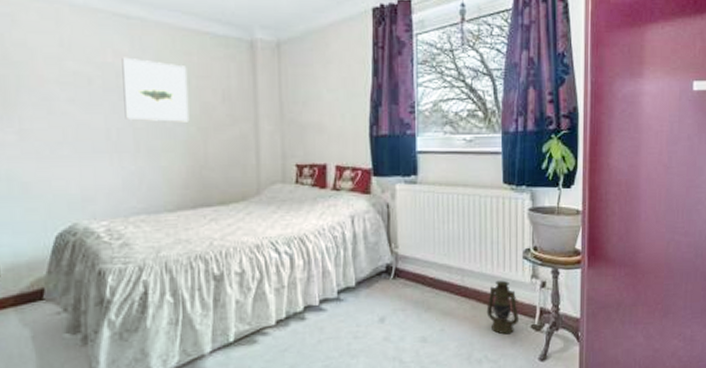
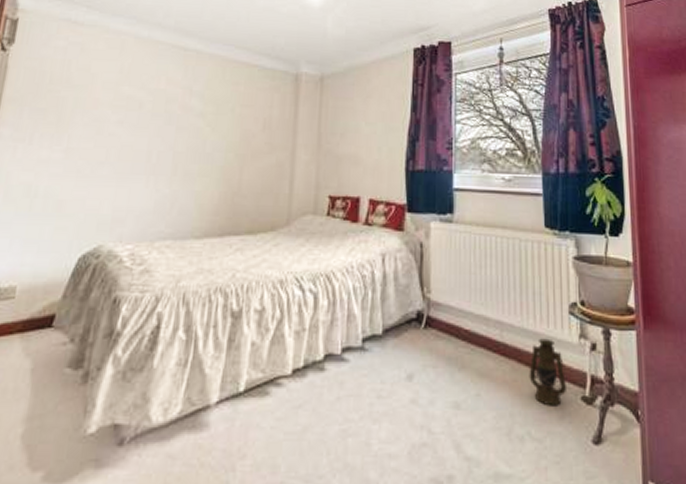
wall art: present [122,57,190,122] -> none [167,84,233,148]

